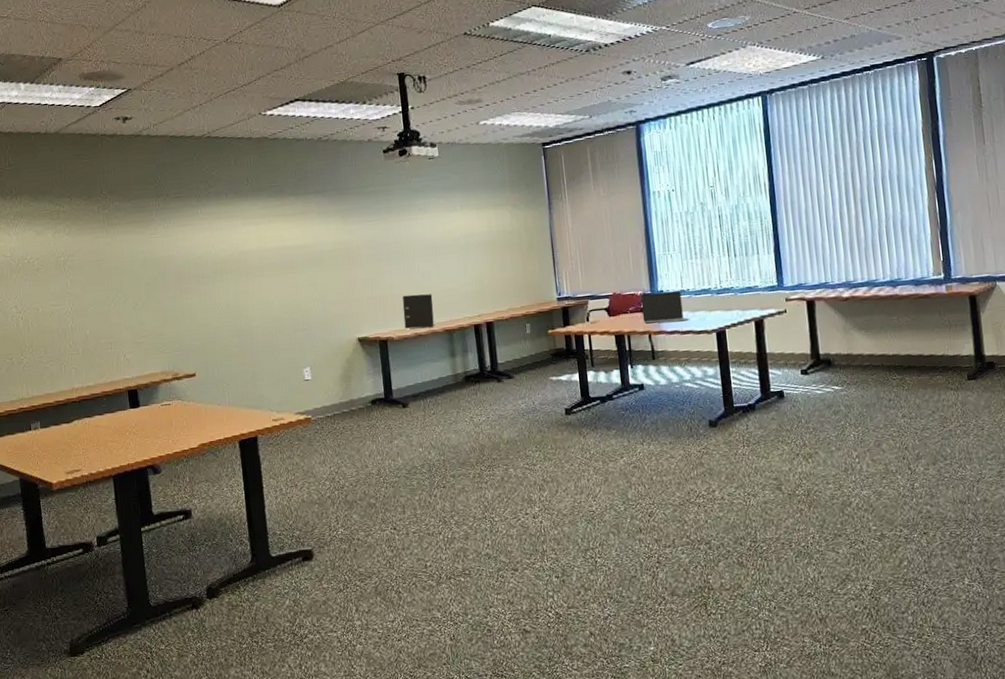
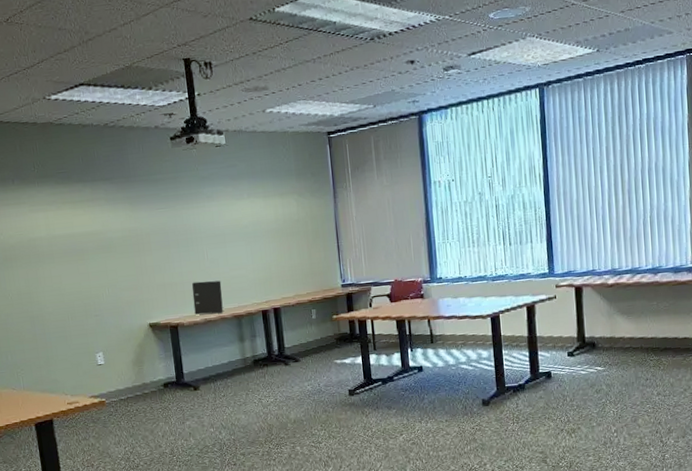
laptop: present [640,291,689,324] -> none [420,278,465,309]

